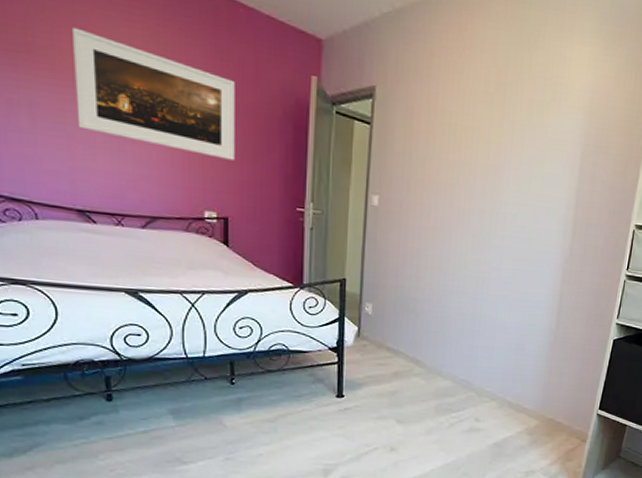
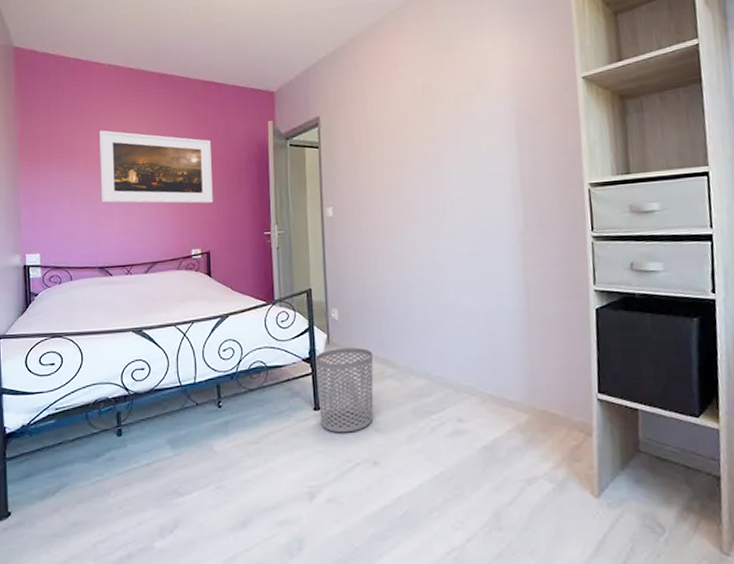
waste bin: none [342,342,404,421] -> present [315,347,374,433]

